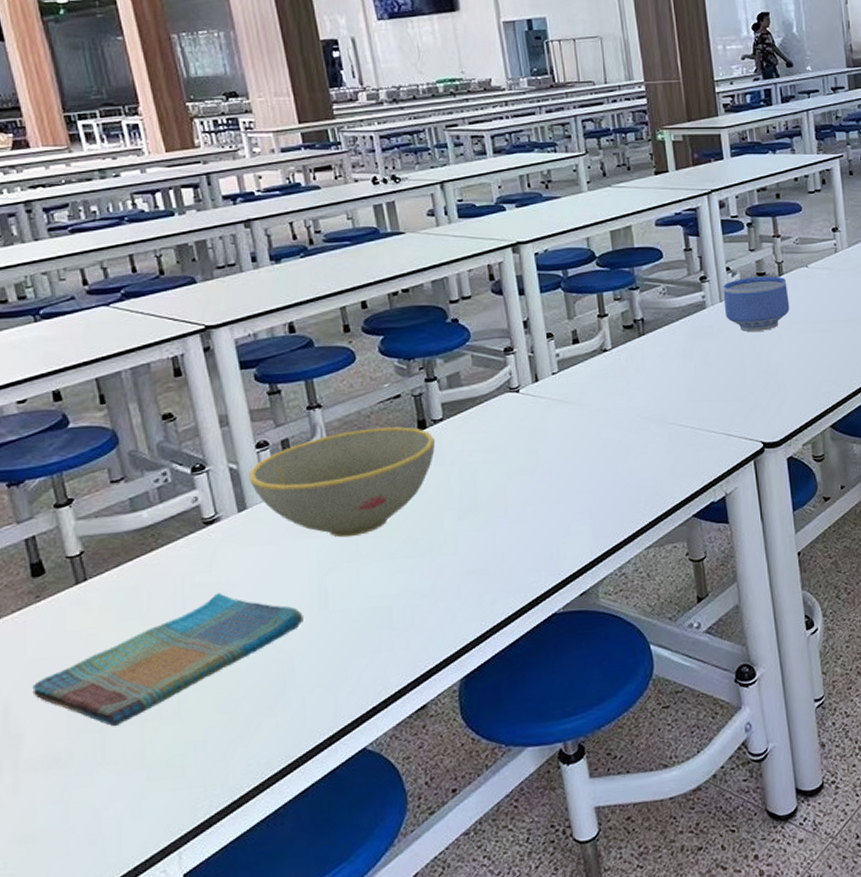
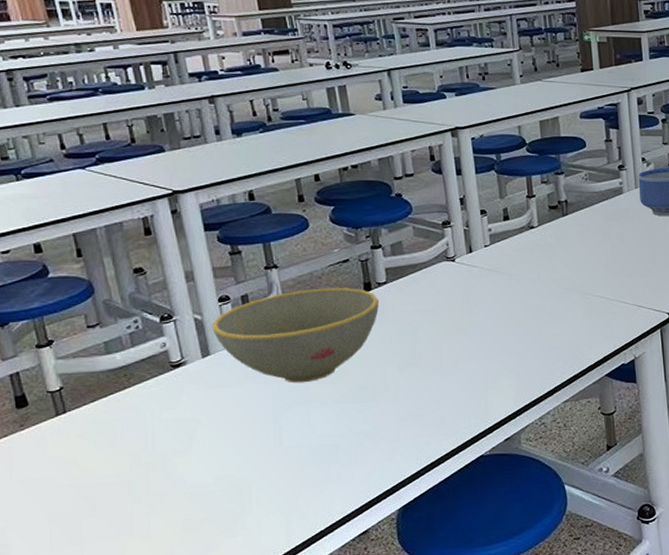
dish towel: present [32,593,303,727] -> none [18,428,260,541]

